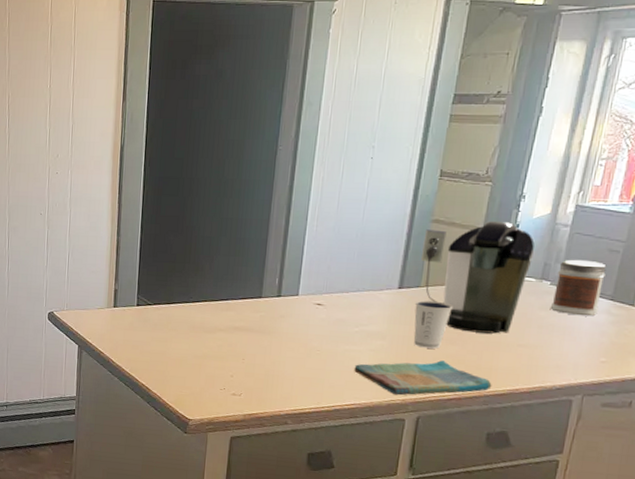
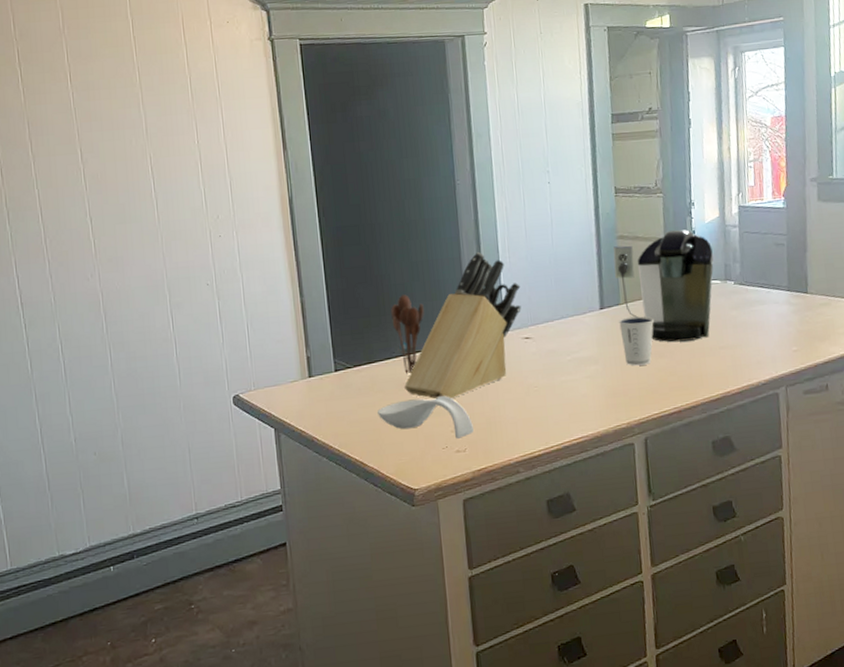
spoon rest: none [167,341,252,384] -> present [376,396,474,439]
utensil holder: none [194,247,226,319] -> present [391,294,424,375]
knife block: none [196,216,322,348] -> present [404,251,522,399]
dish towel: present [354,360,492,395] -> none [574,375,706,420]
jar: present [550,259,607,317] -> none [737,256,780,311]

